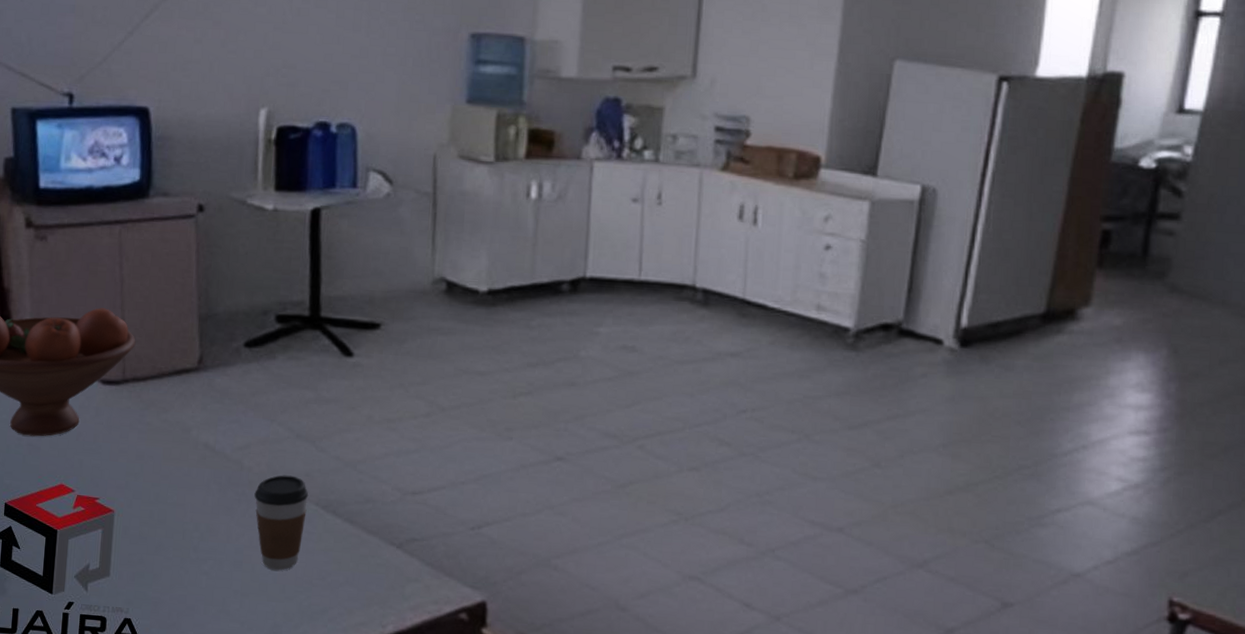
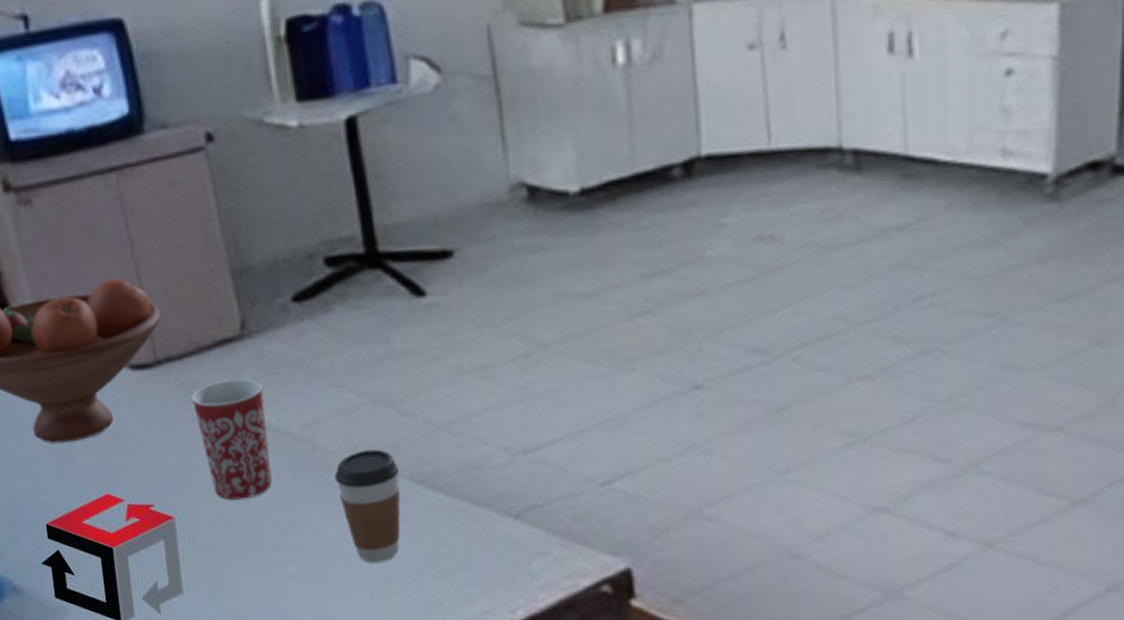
mug: none [147,402,209,503] -> present [191,378,272,500]

